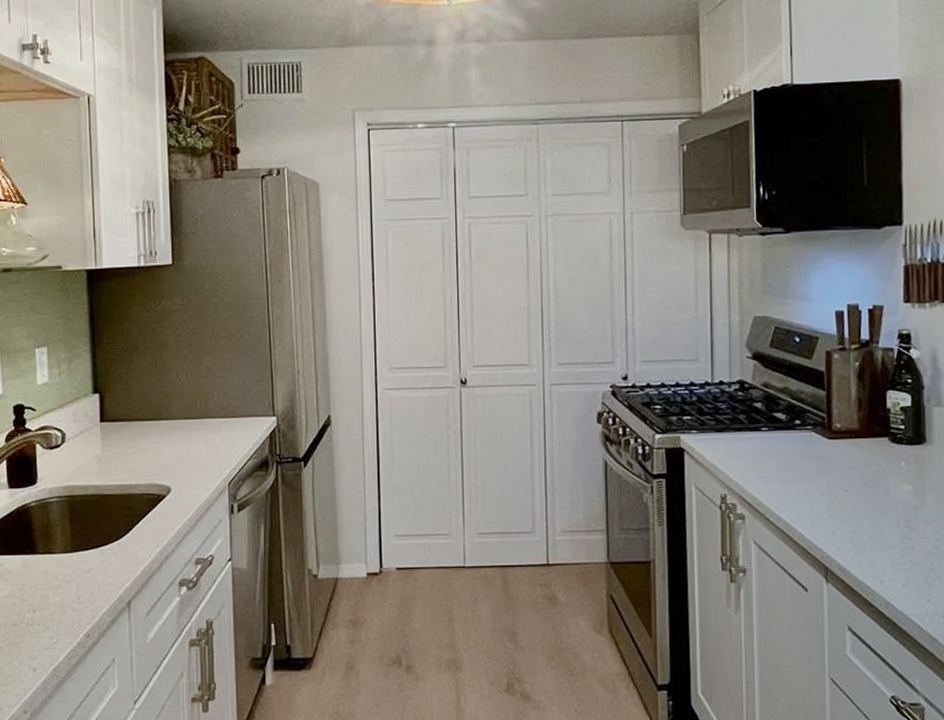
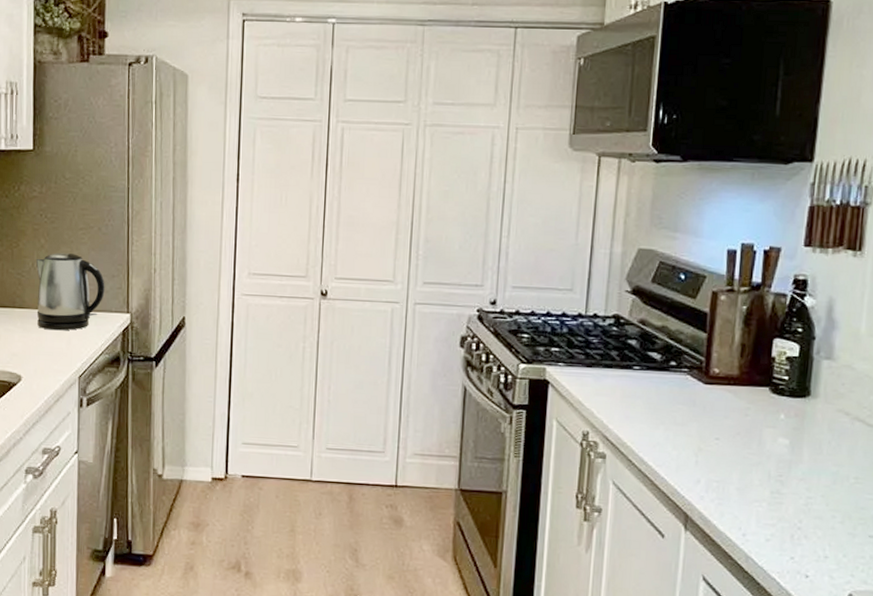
kettle: none [179,361,250,439] -> present [35,252,105,331]

